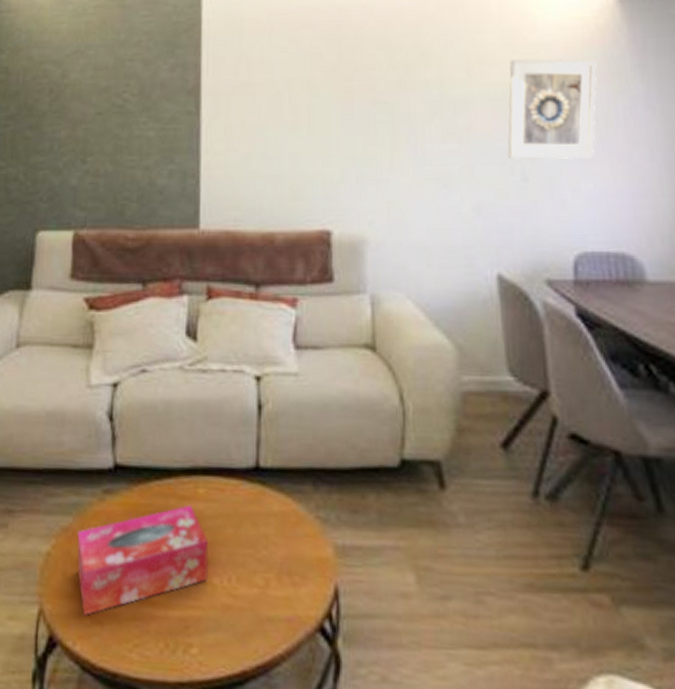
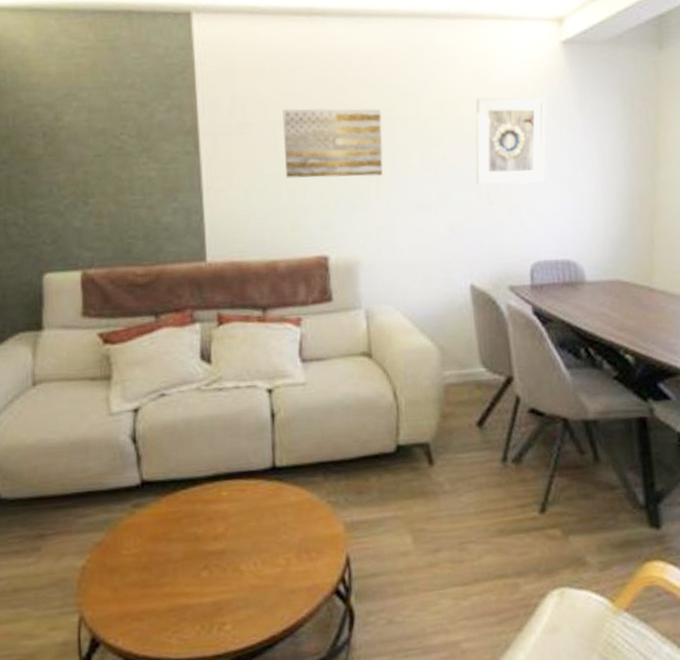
tissue box: present [76,505,209,616] -> none [111,507,236,615]
wall art: none [288,69,399,145] -> present [282,108,383,178]

